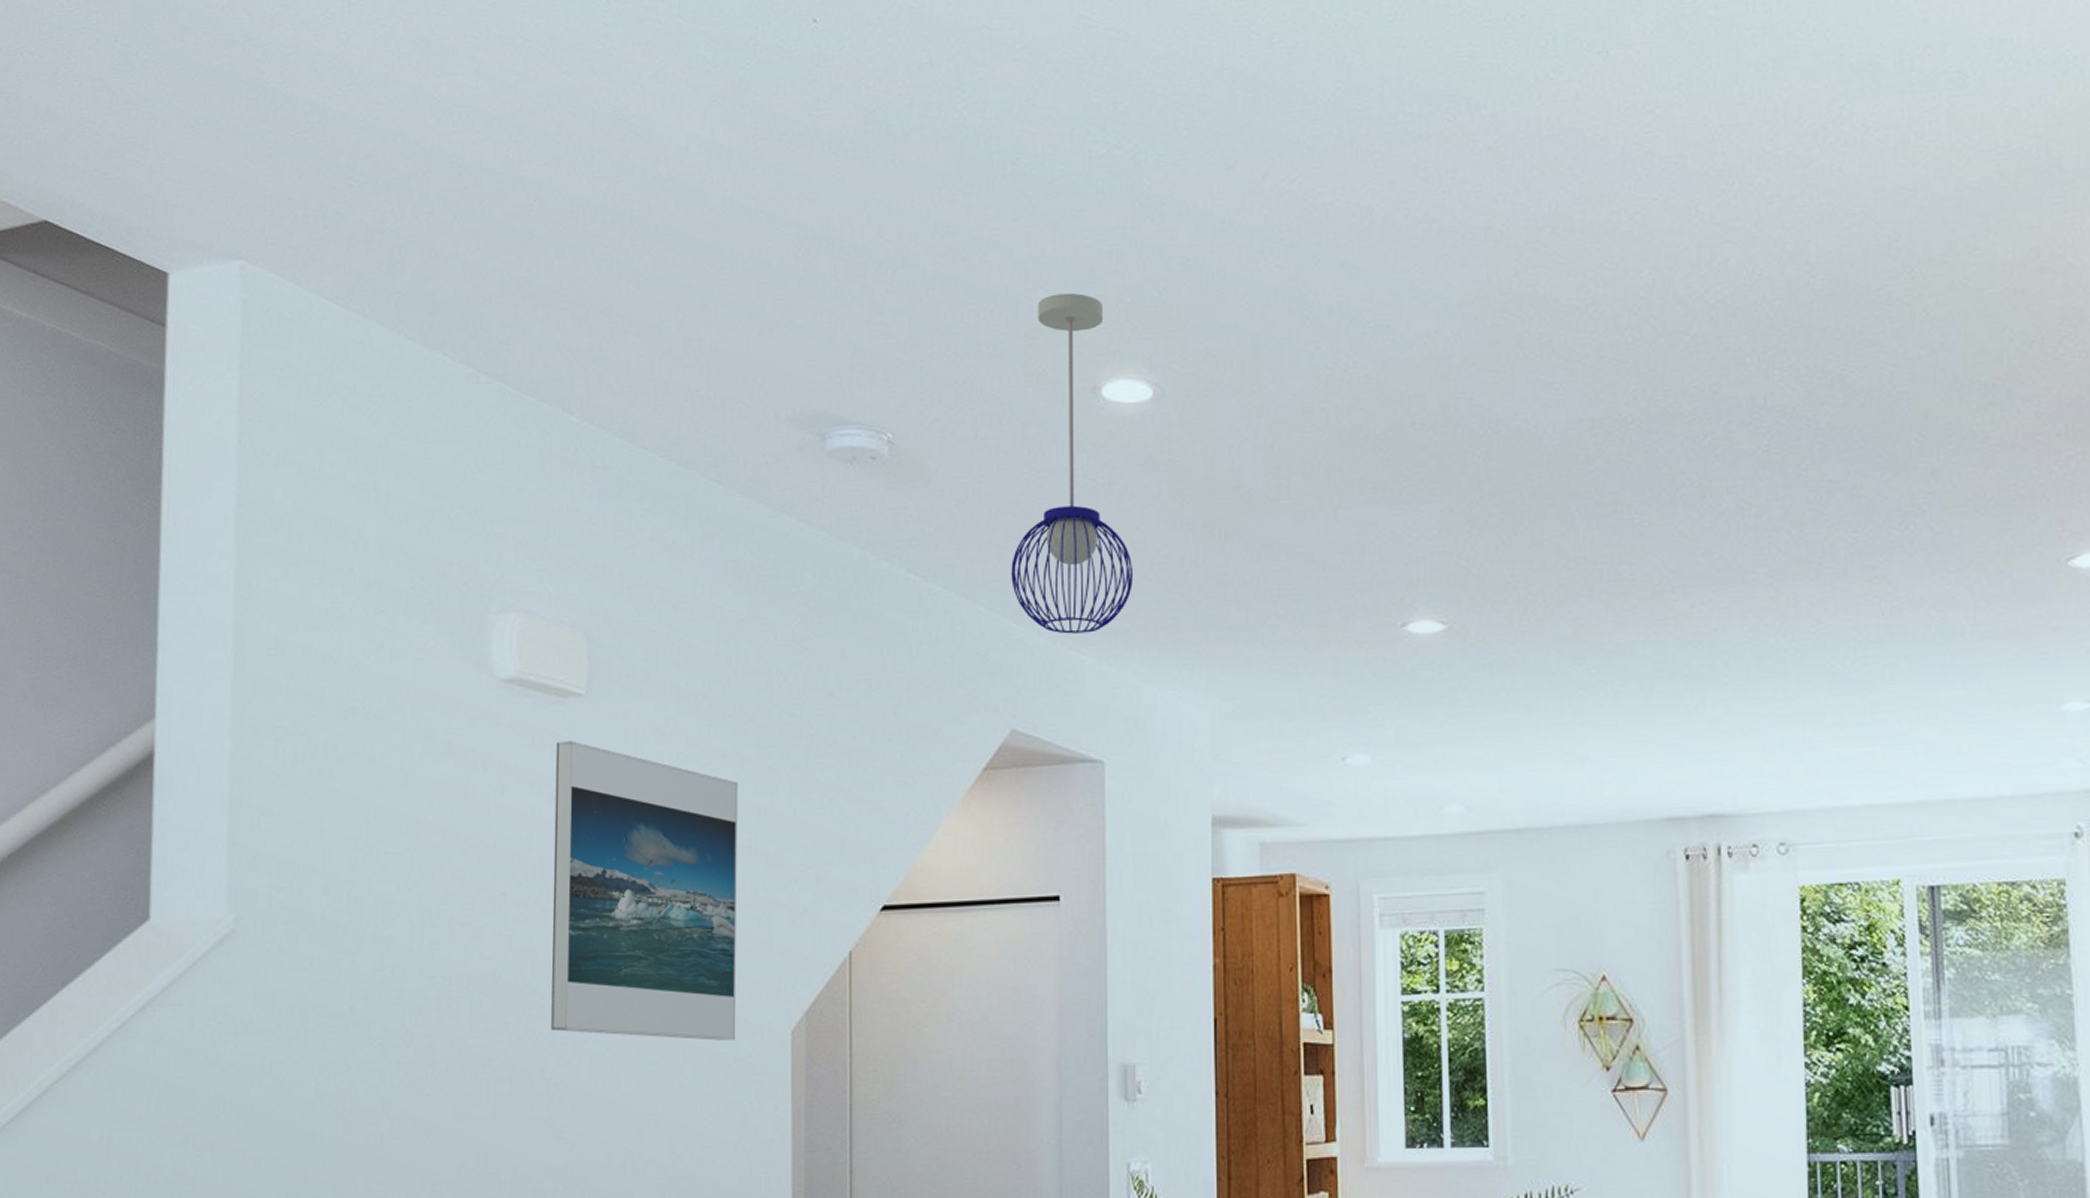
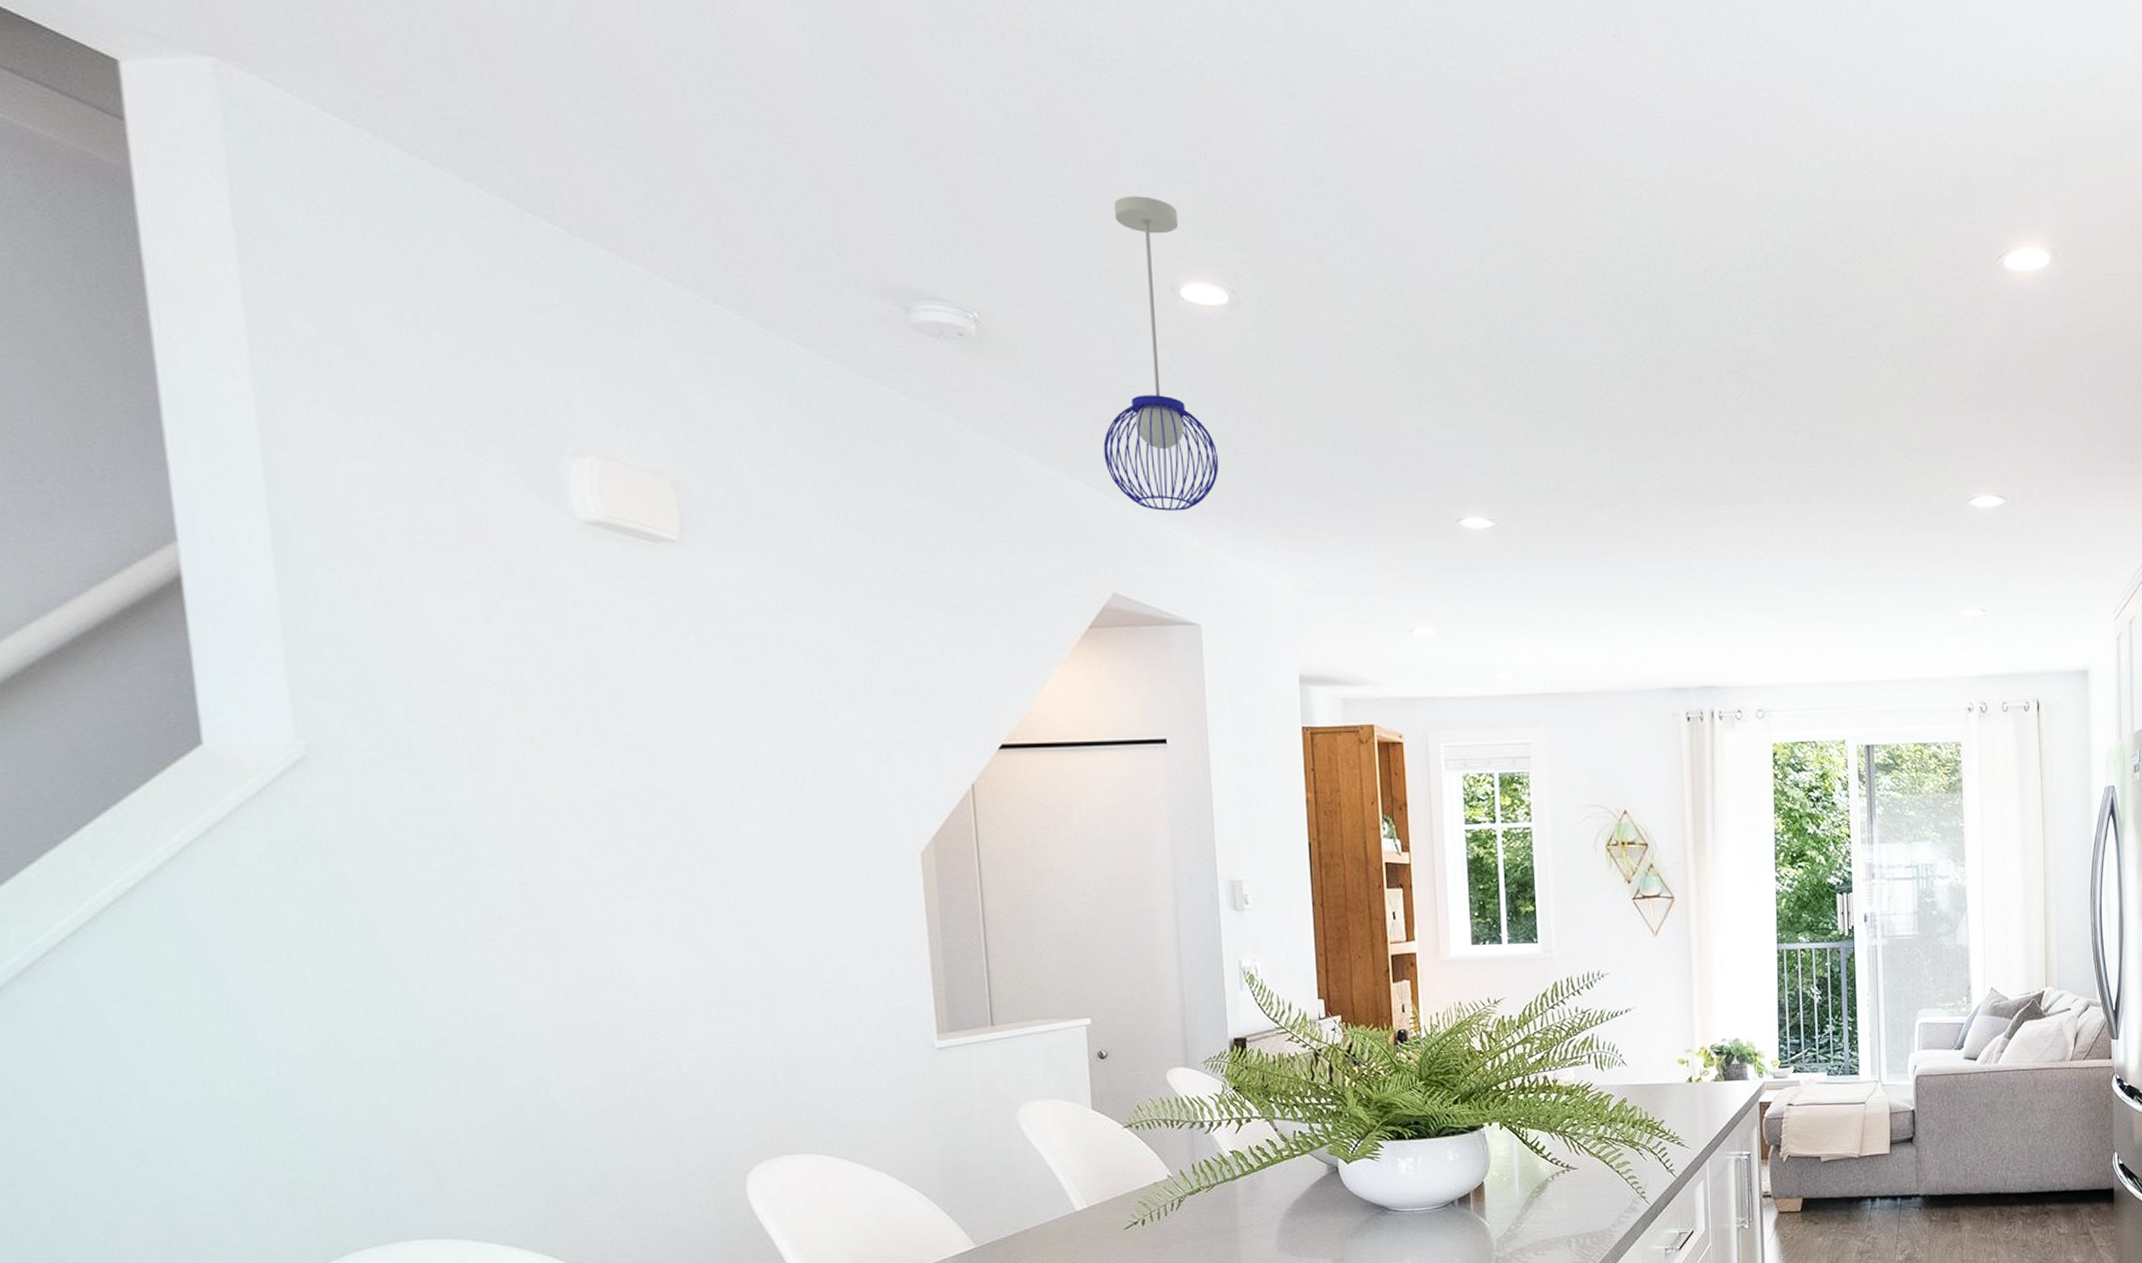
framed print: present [551,741,738,1041] -> none [652,584,867,862]

